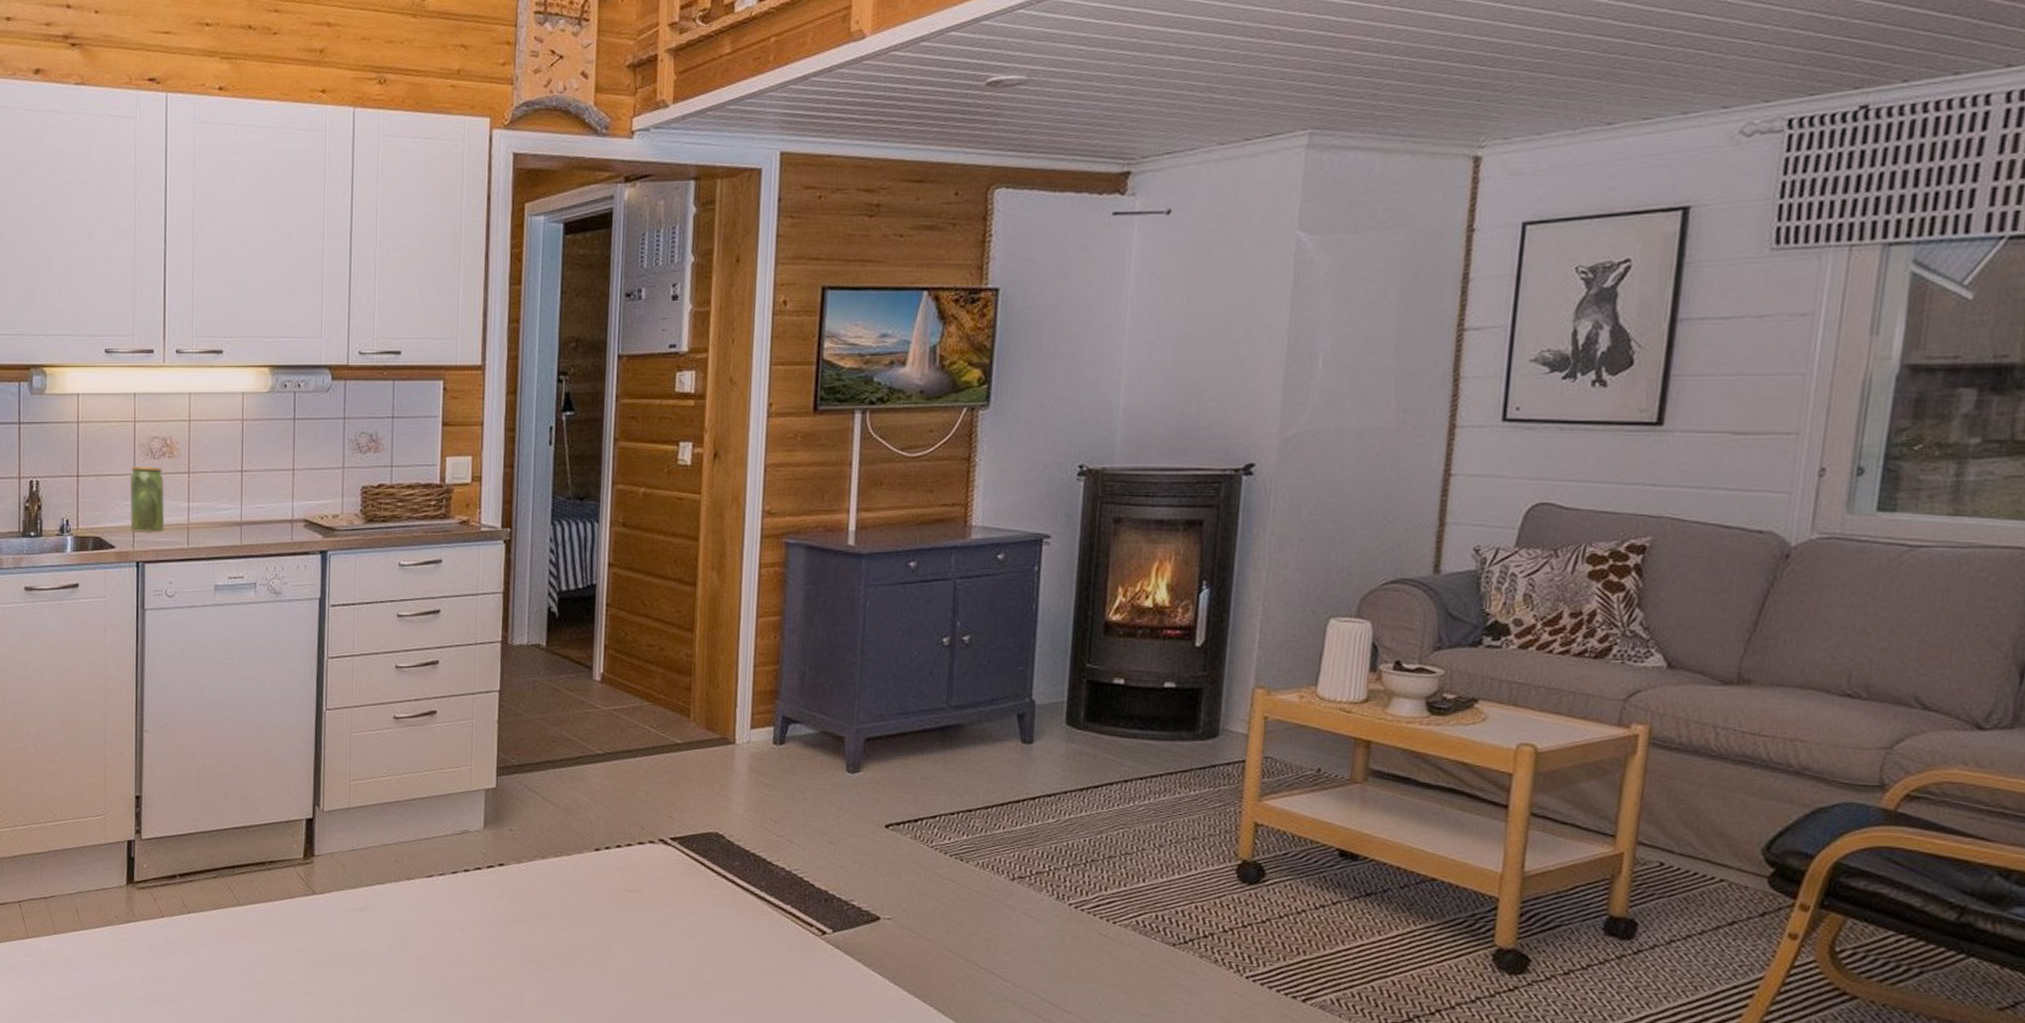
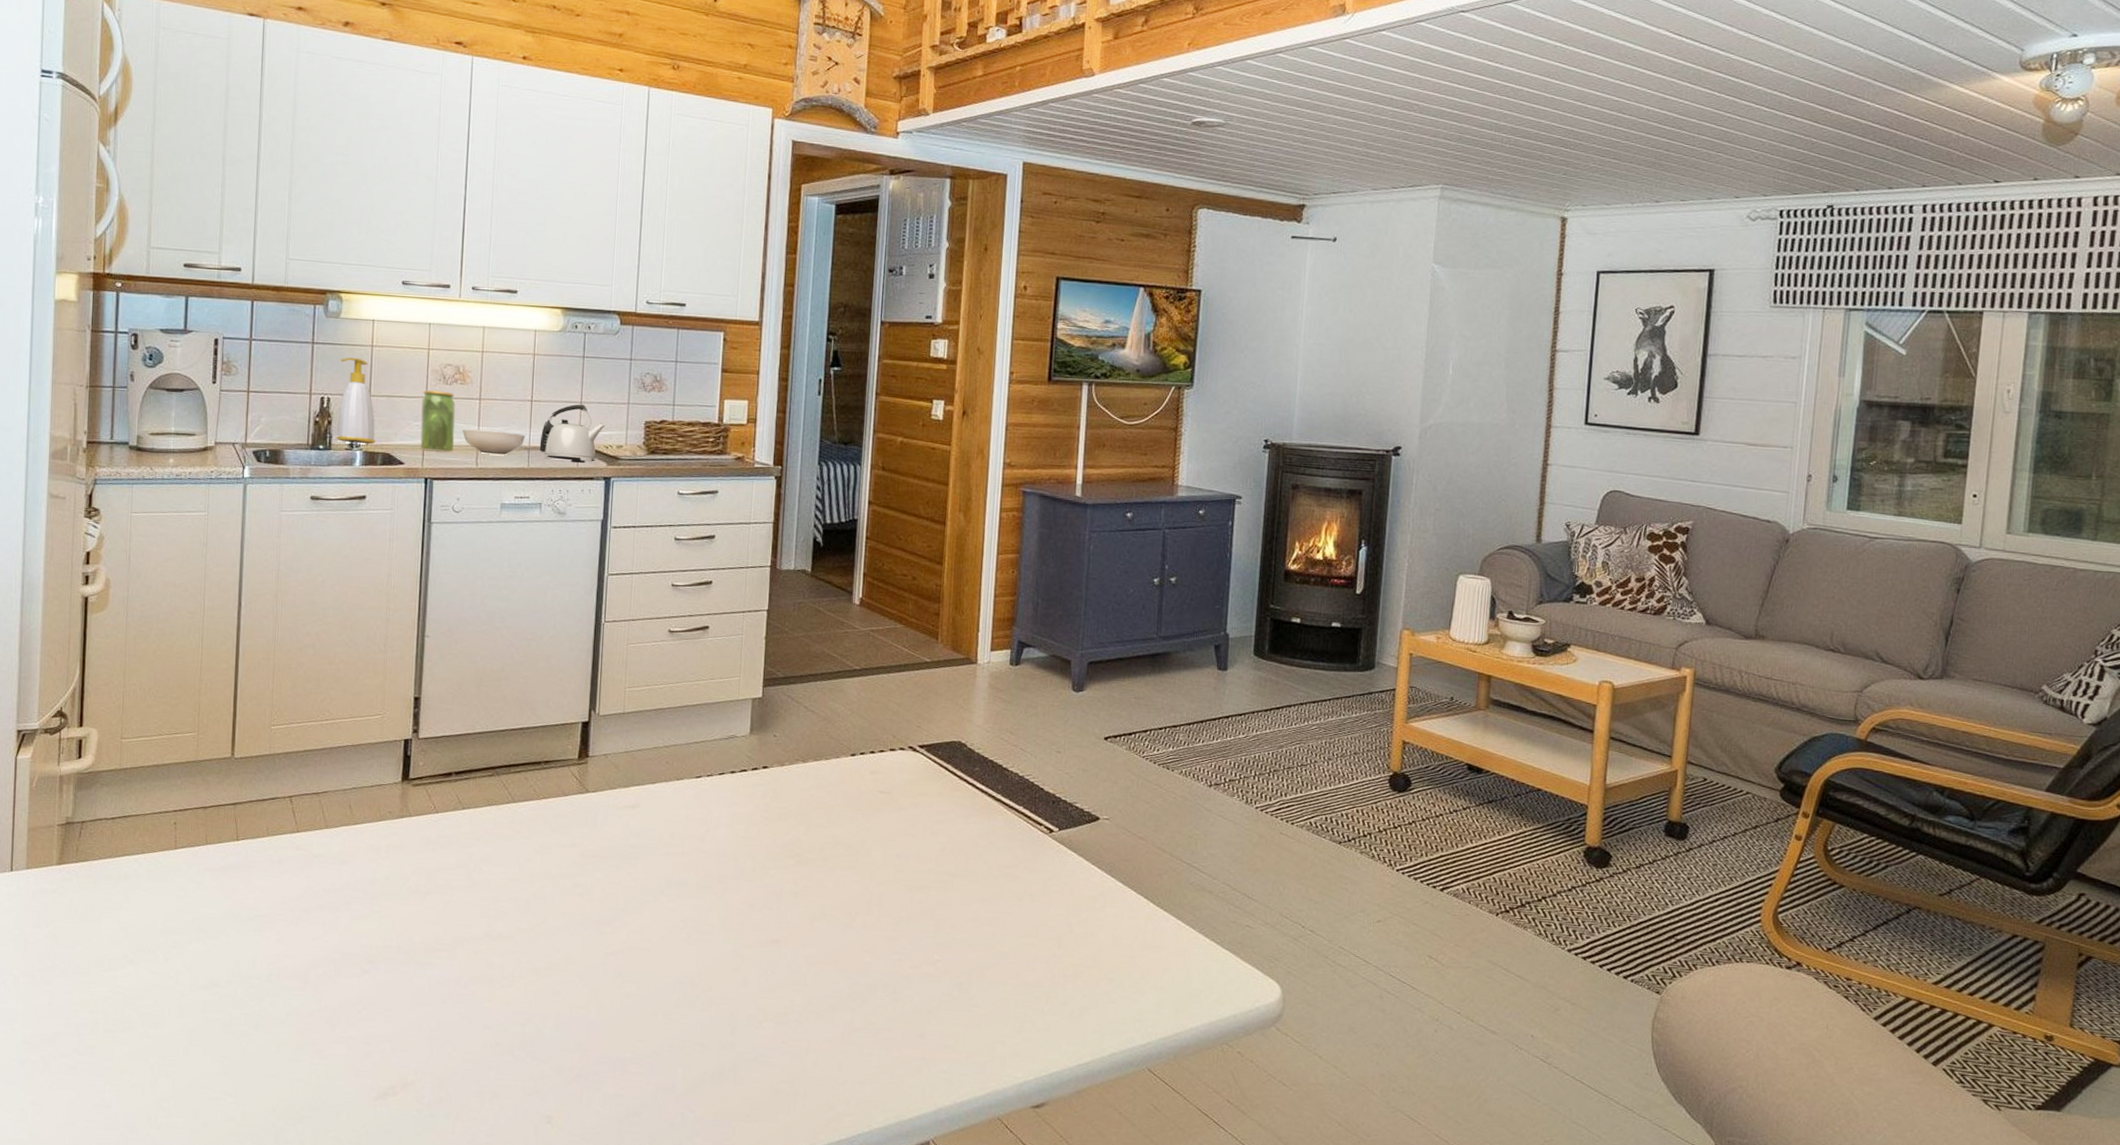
soap bottle: none [46,436,86,529] -> present [336,357,376,445]
bowl: none [172,506,238,532] -> present [462,429,526,455]
kettle: none [252,471,319,537] -> present [539,404,605,464]

